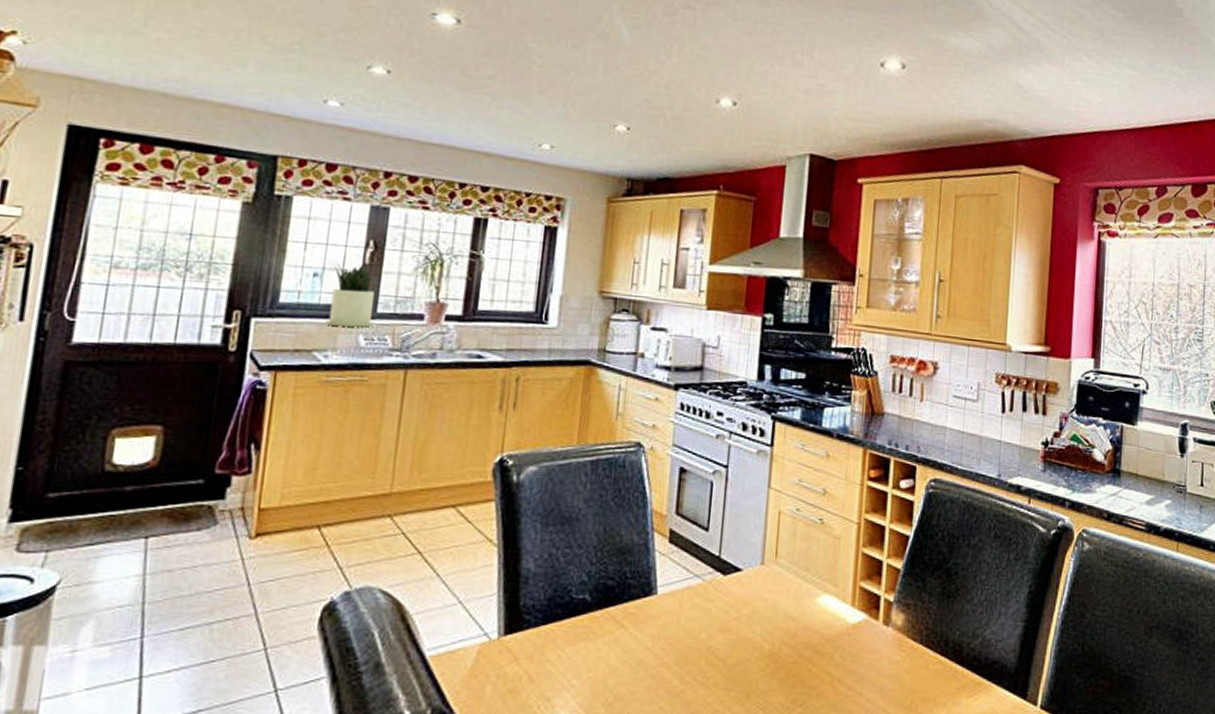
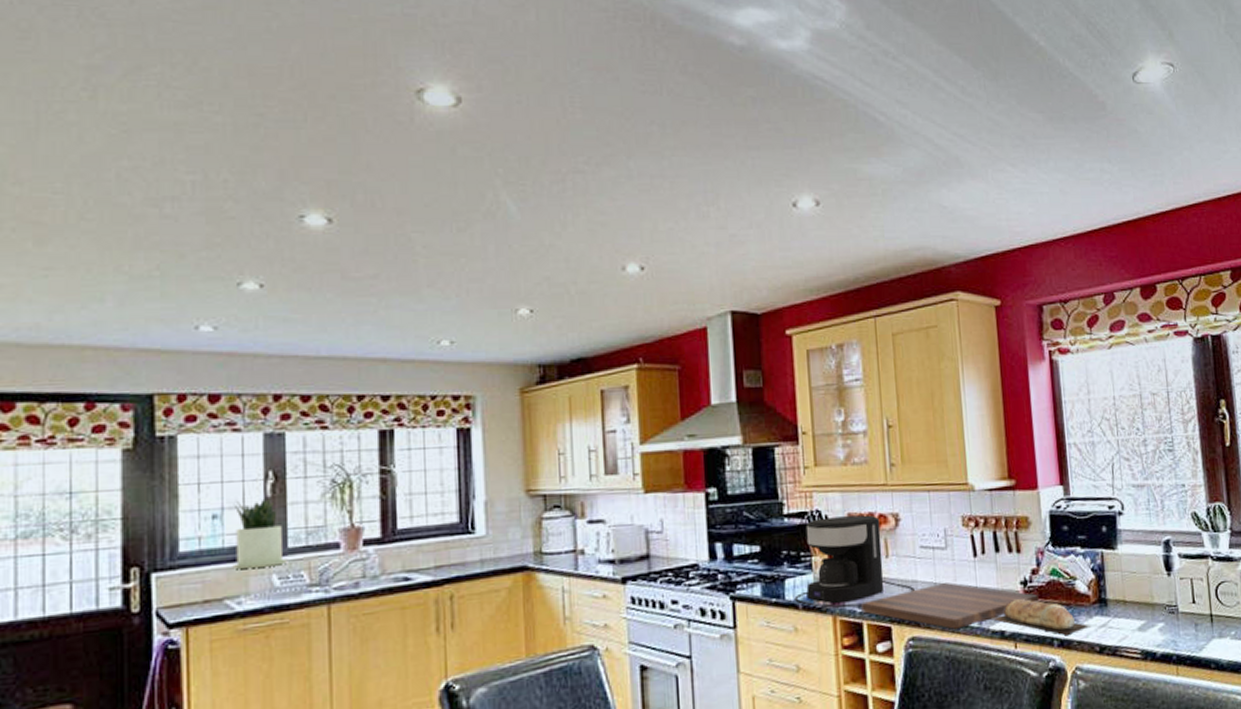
coffee maker: none [830,356,943,444] -> present [794,514,915,608]
cutting board: none [891,433,1057,477] -> present [861,583,1039,629]
bread loaf: none [1009,458,1102,499] -> present [990,599,1090,636]

